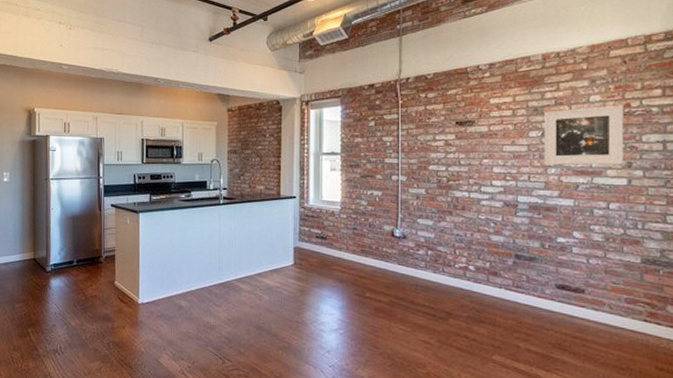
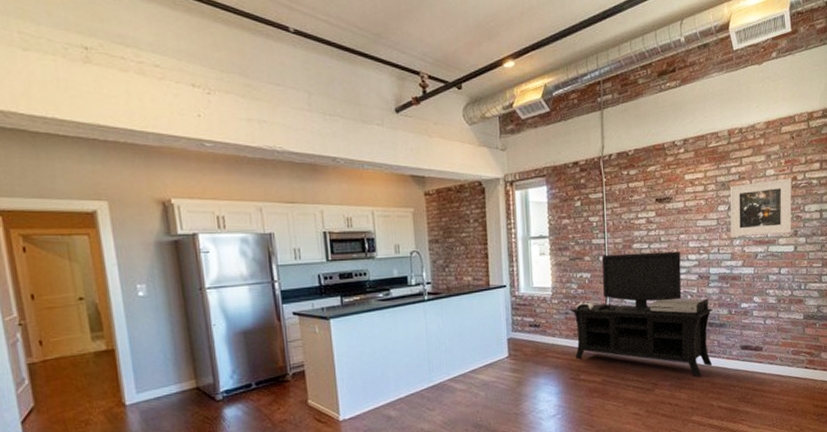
media console: none [358,174,521,313] -> present [570,251,713,377]

